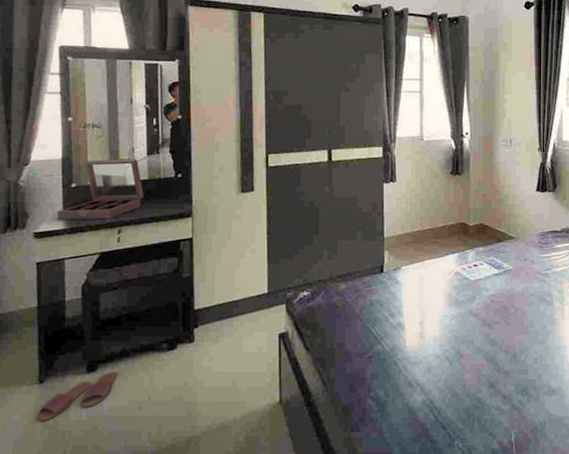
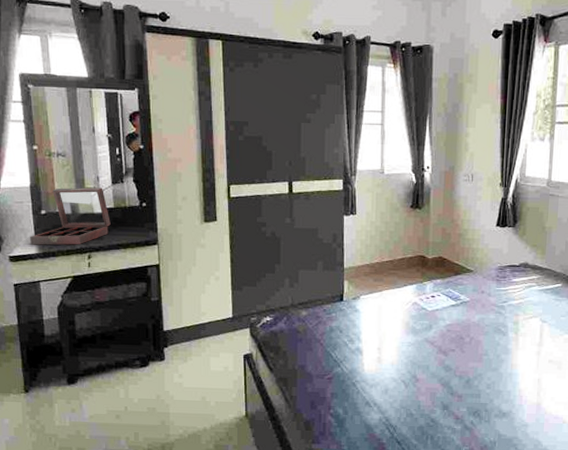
slippers: present [36,371,117,421] -> none [25,384,95,425]

